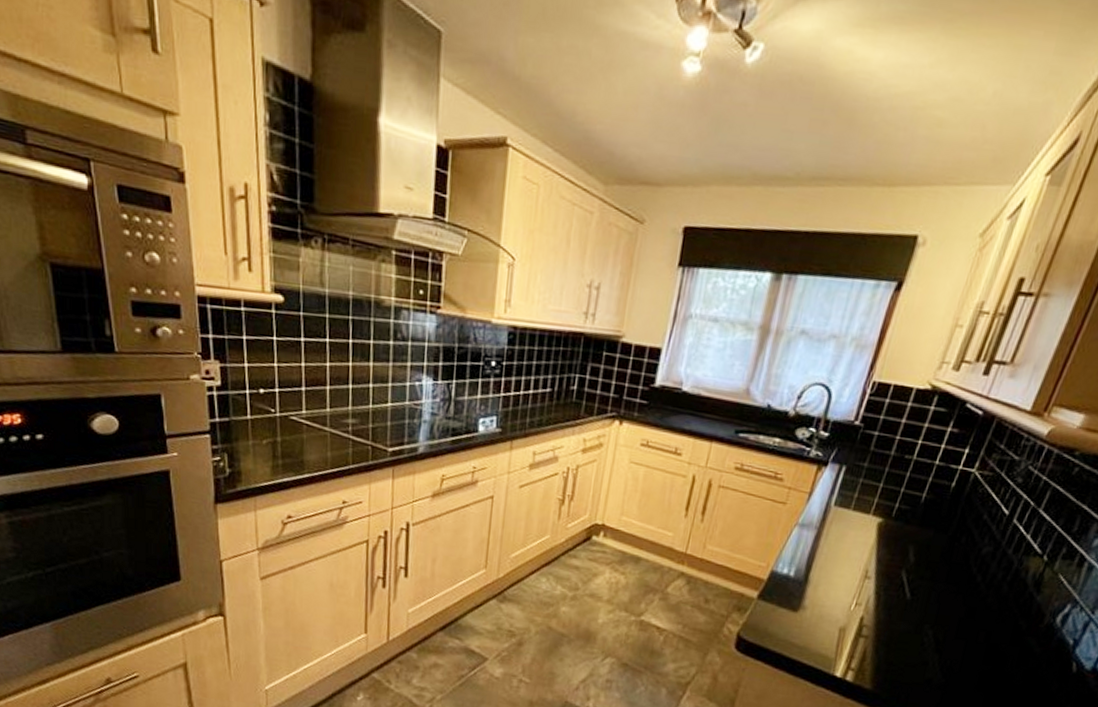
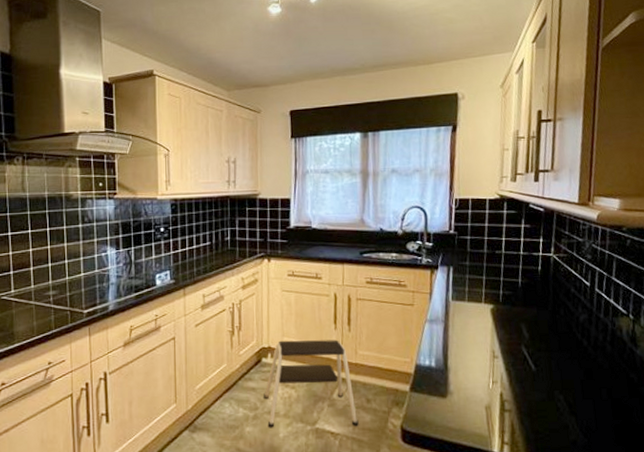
step stool: none [586,519,694,625] -> present [264,340,359,428]

